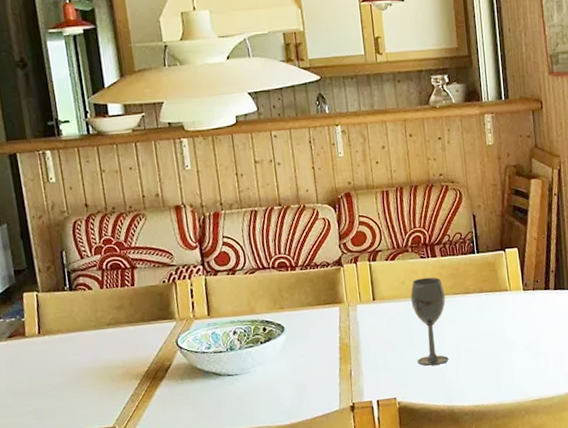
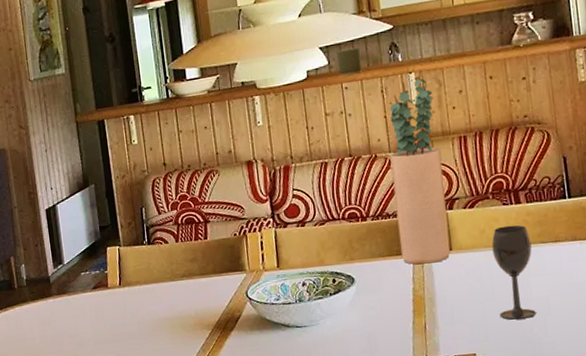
mug: none [265,95,290,124] -> present [336,47,362,76]
vase: none [317,122,374,314] -> present [389,69,451,265]

